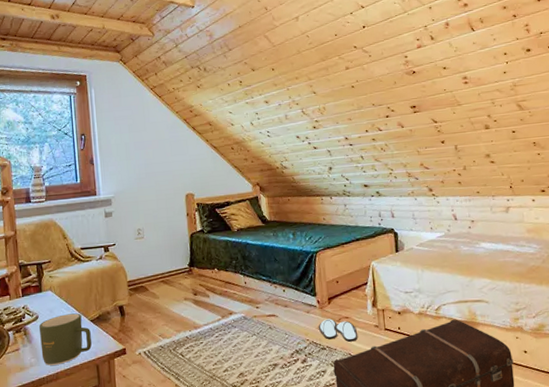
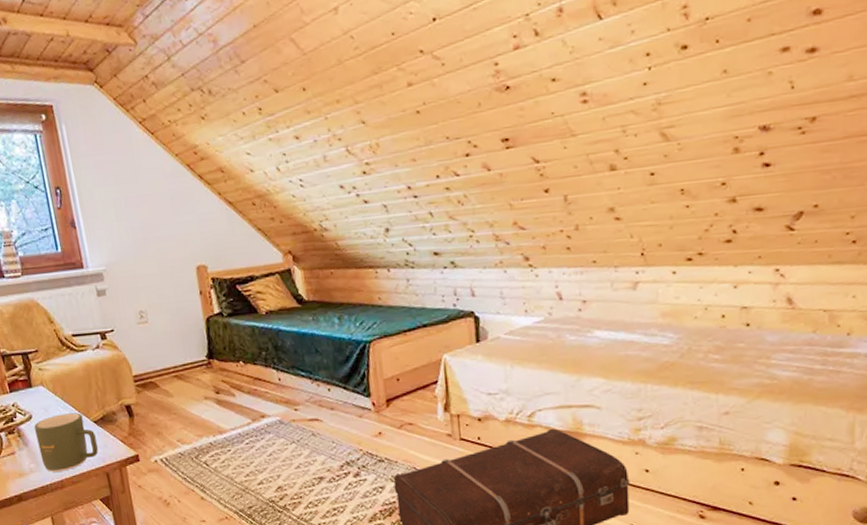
slippers: present [319,318,357,342] -> none [375,425,424,453]

